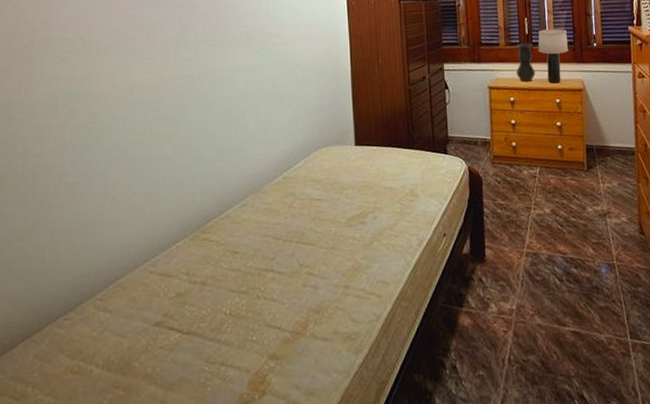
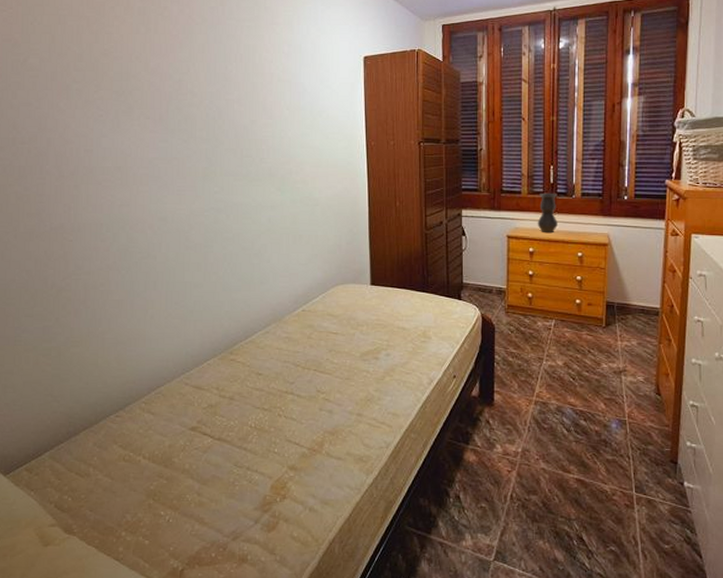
table lamp: present [538,28,569,84] -> none [562,178,597,236]

